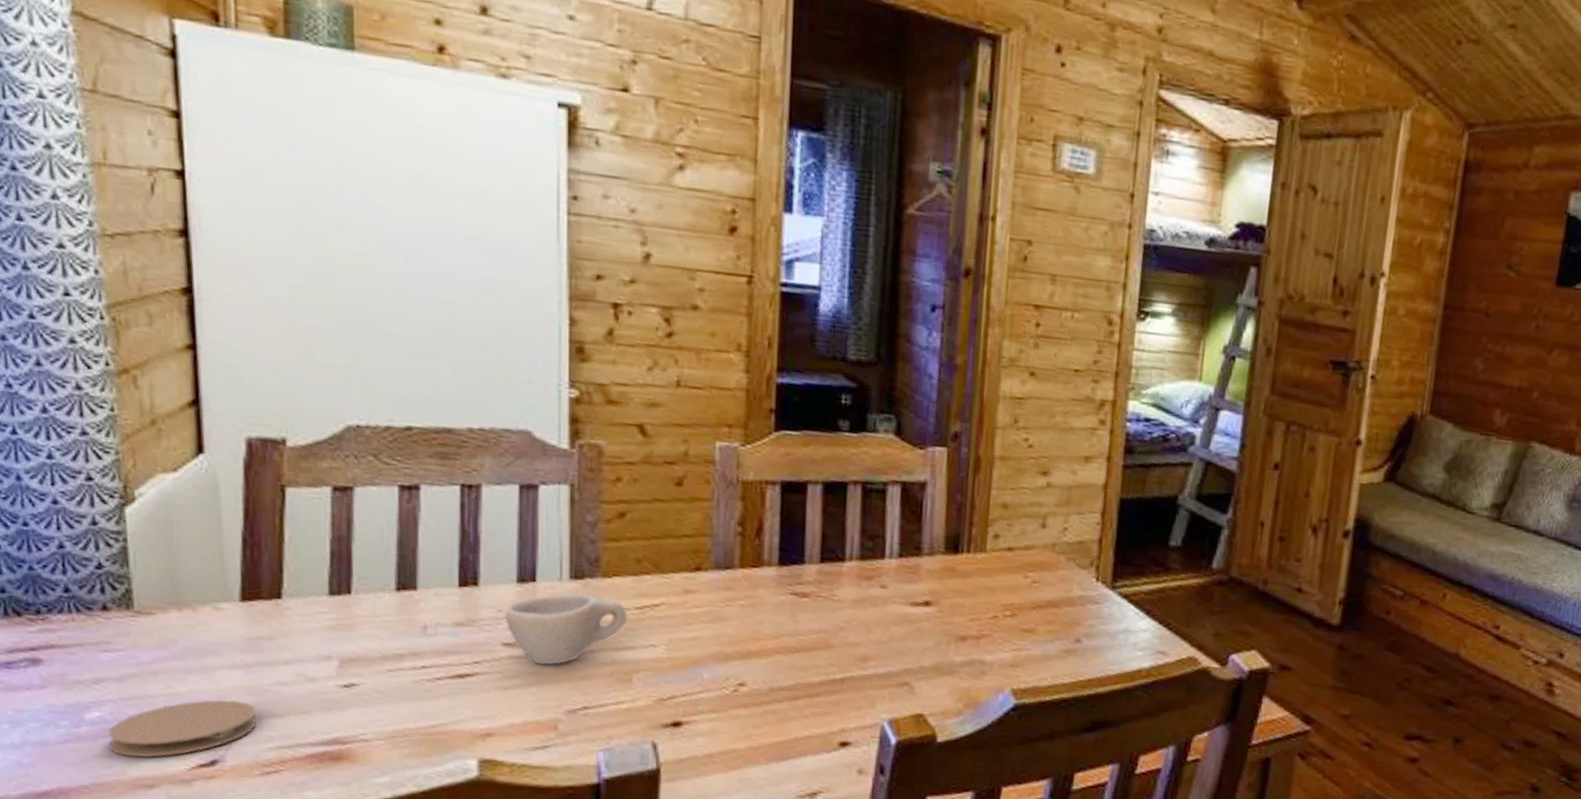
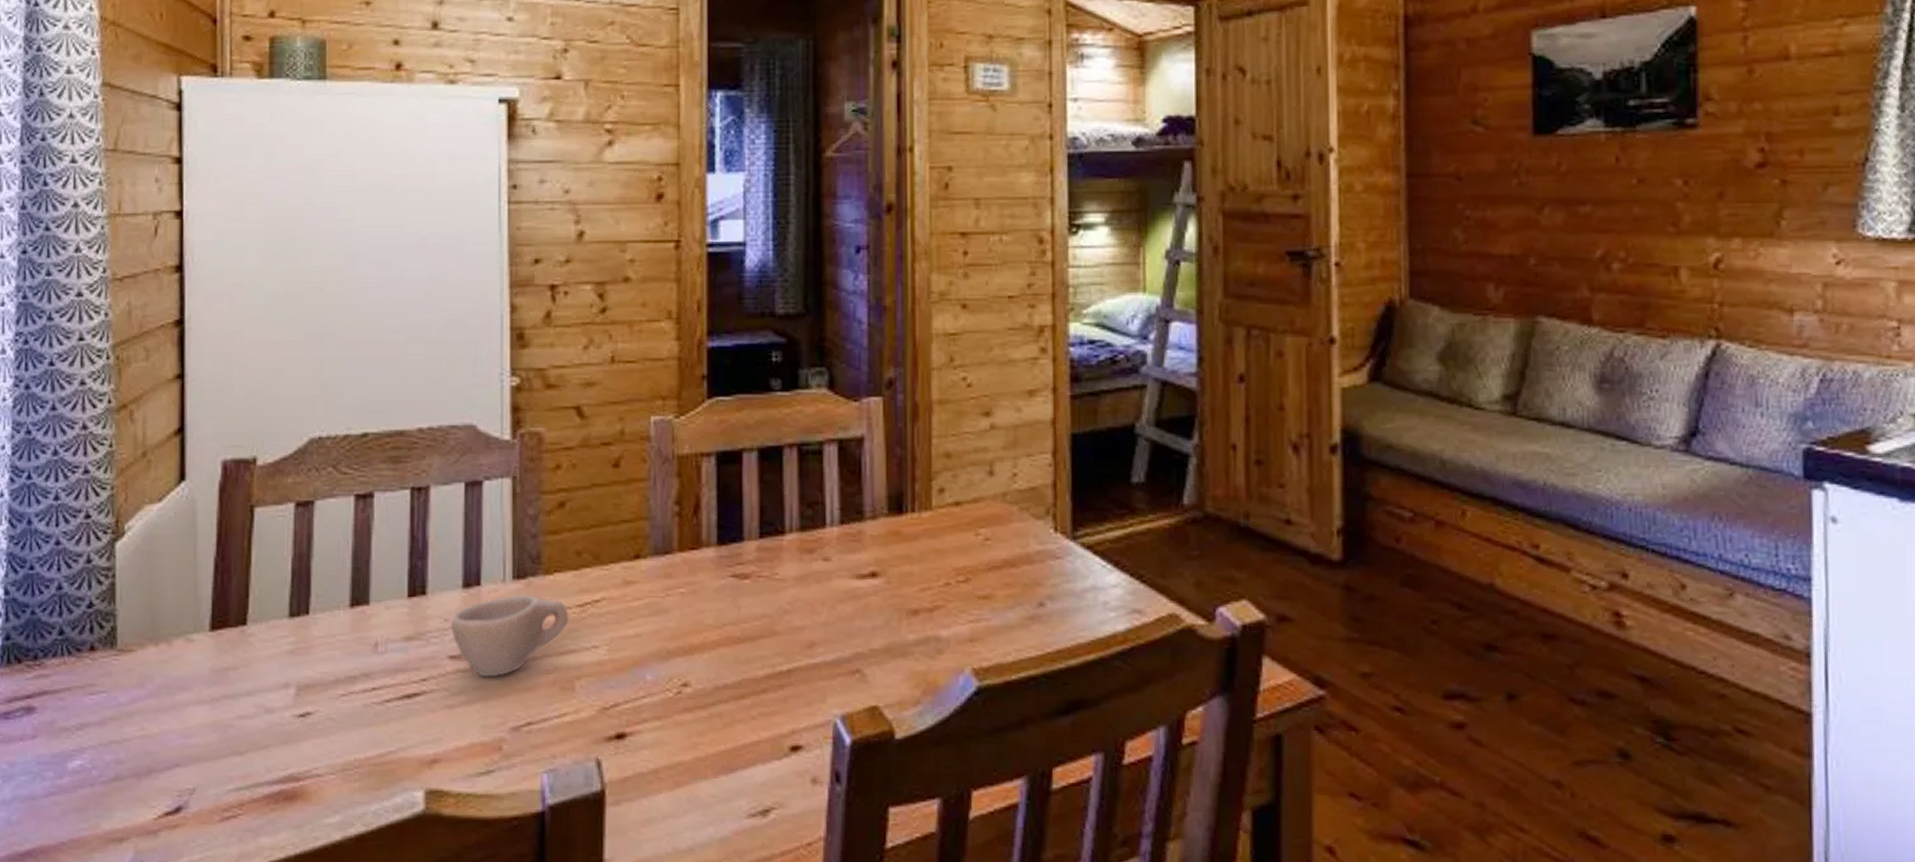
coaster: present [108,699,257,757] -> none [87,739,219,808]

